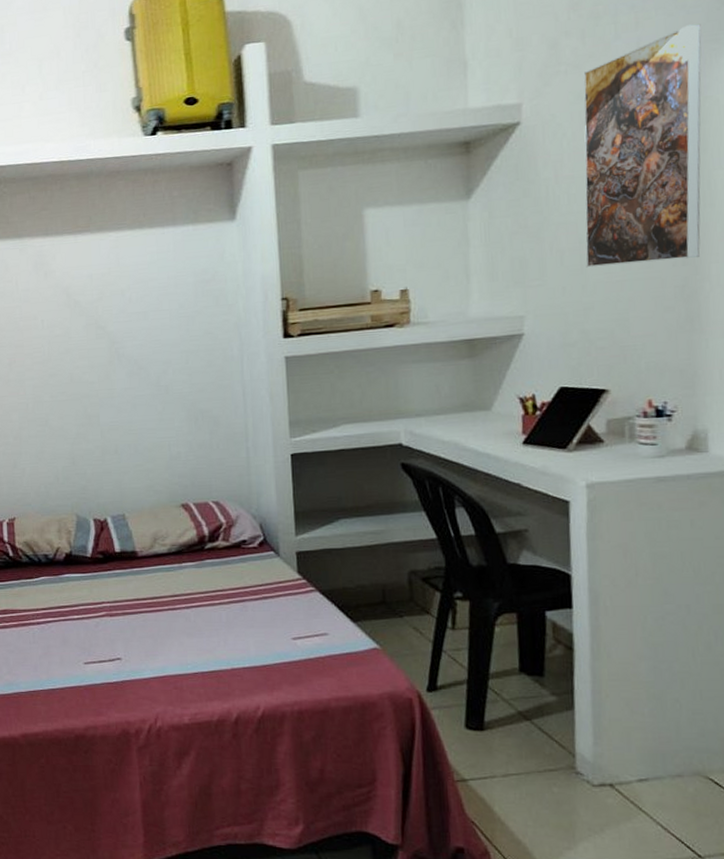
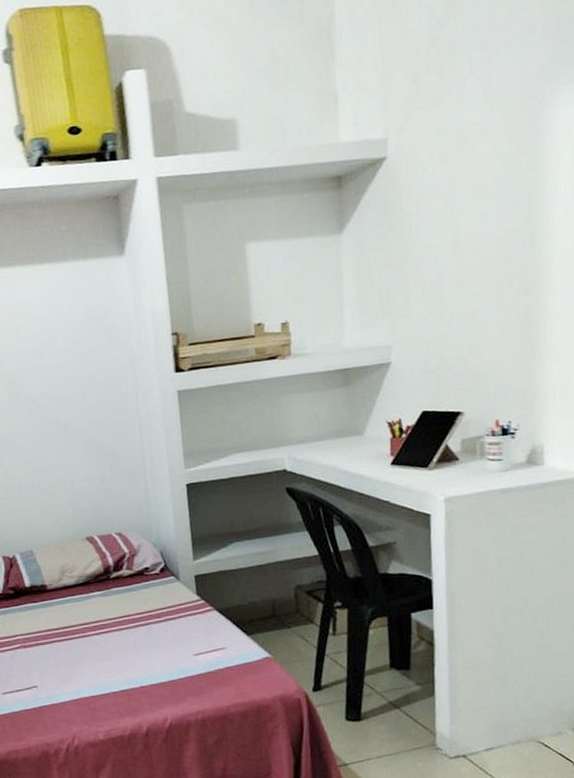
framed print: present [583,23,702,268] -> none [442,62,544,299]

